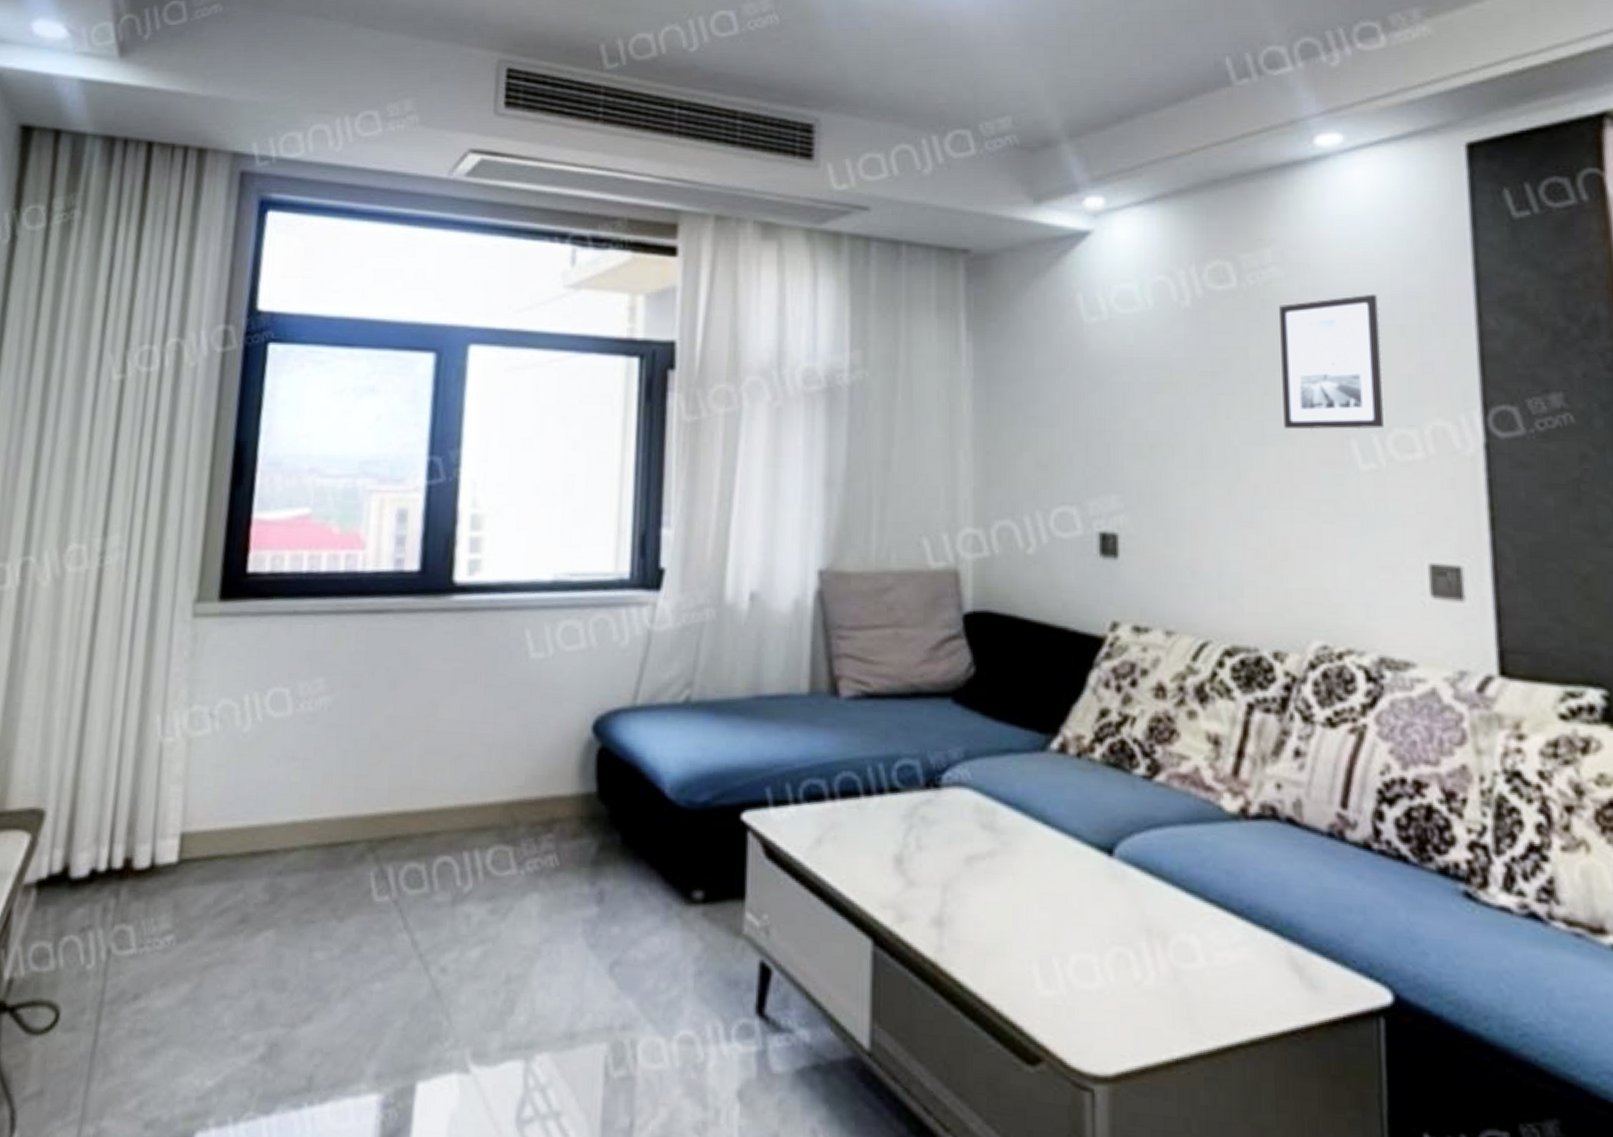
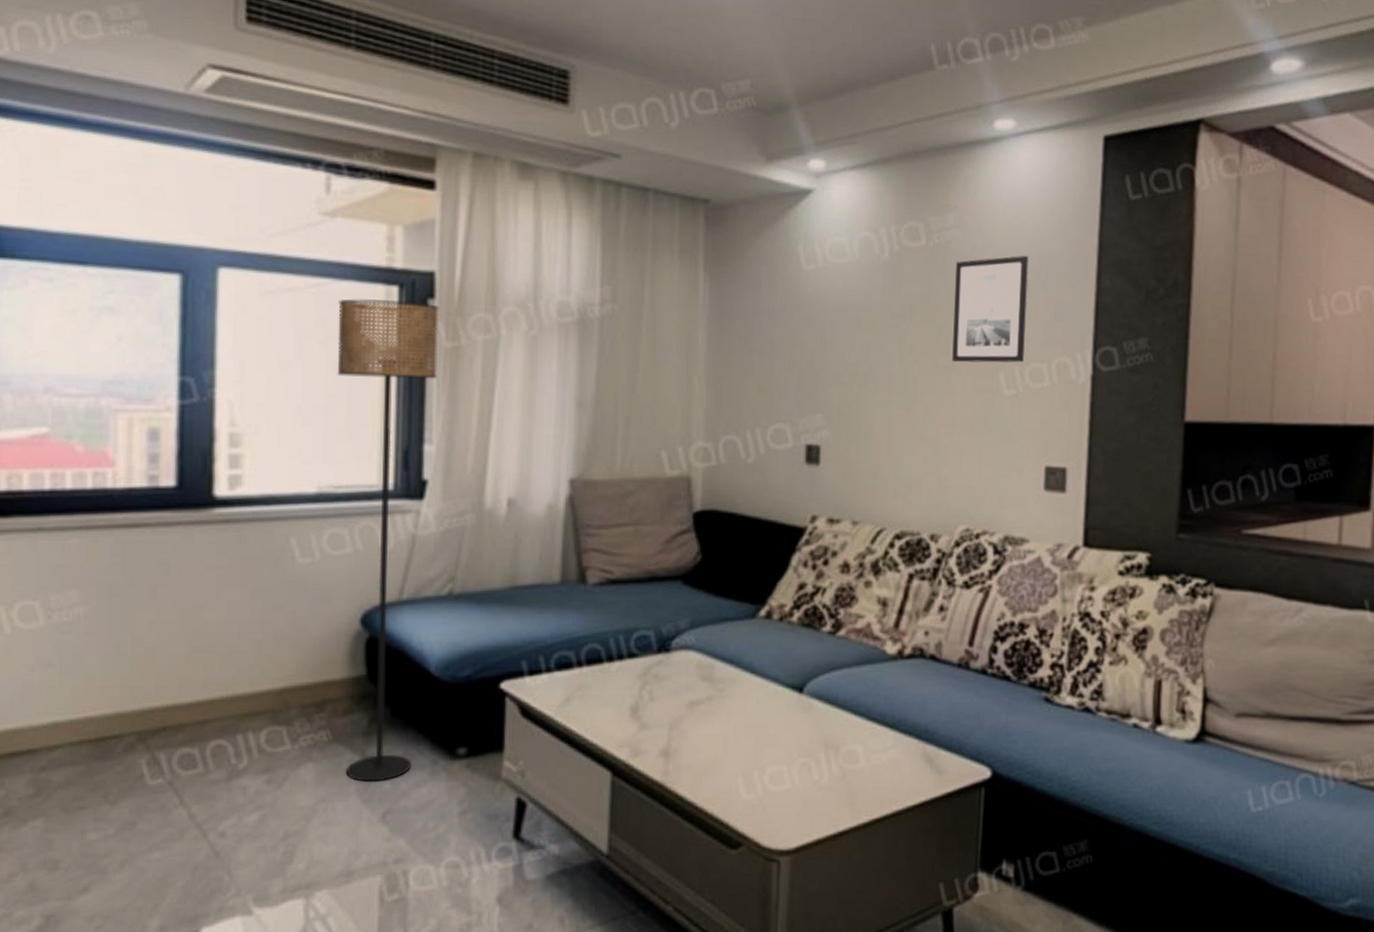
floor lamp: none [573,372,679,923] -> present [337,299,439,782]

